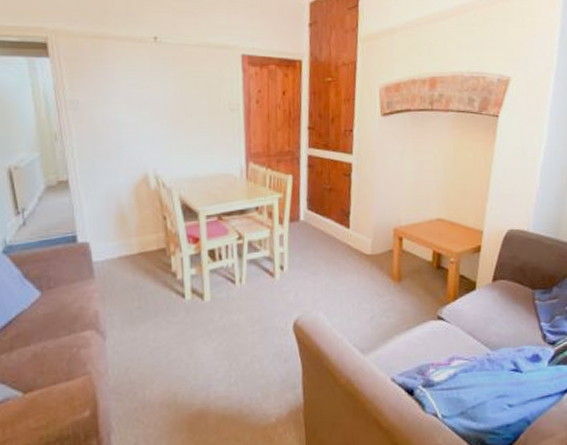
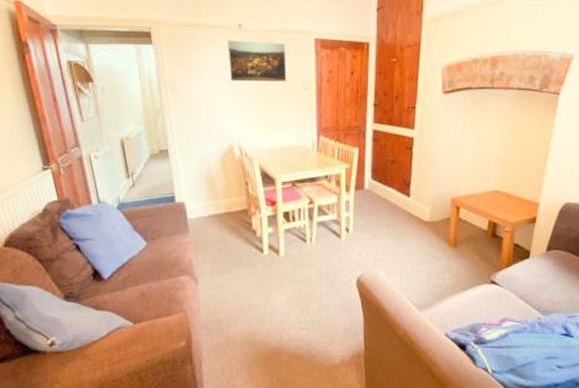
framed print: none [141,53,211,103] -> present [227,39,287,82]

